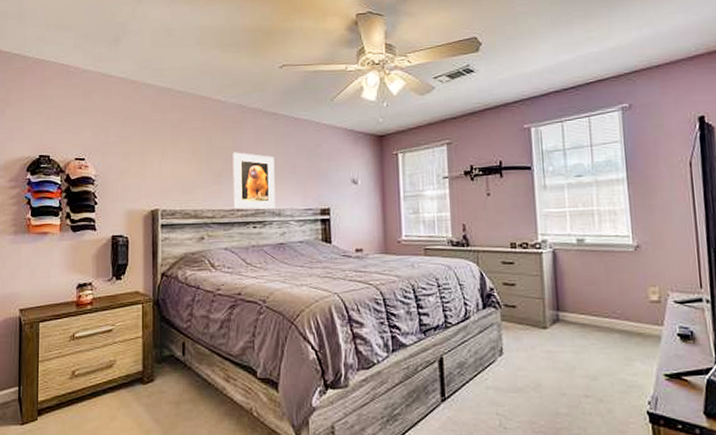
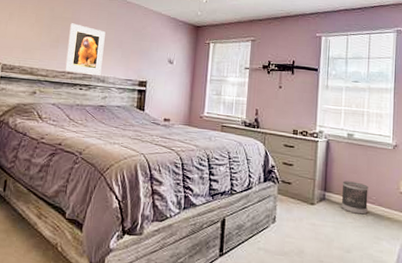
wastebasket: none [577,295,613,333] -> present [341,181,368,215]

